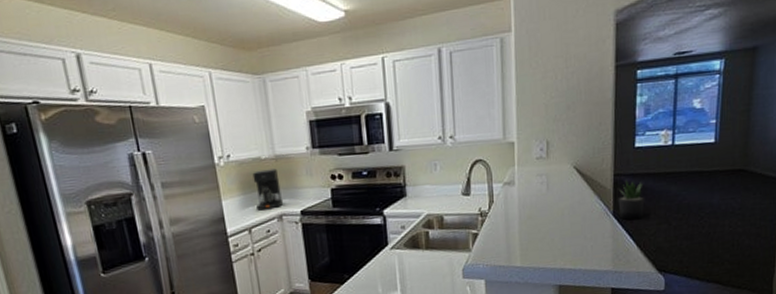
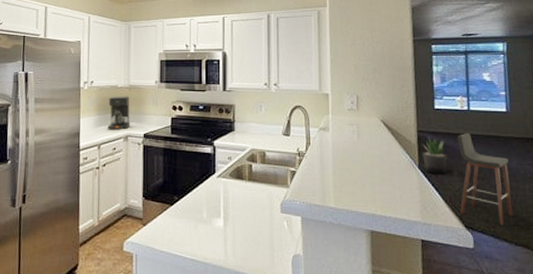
bar stool: none [654,171,710,265] -> present [456,133,514,226]

